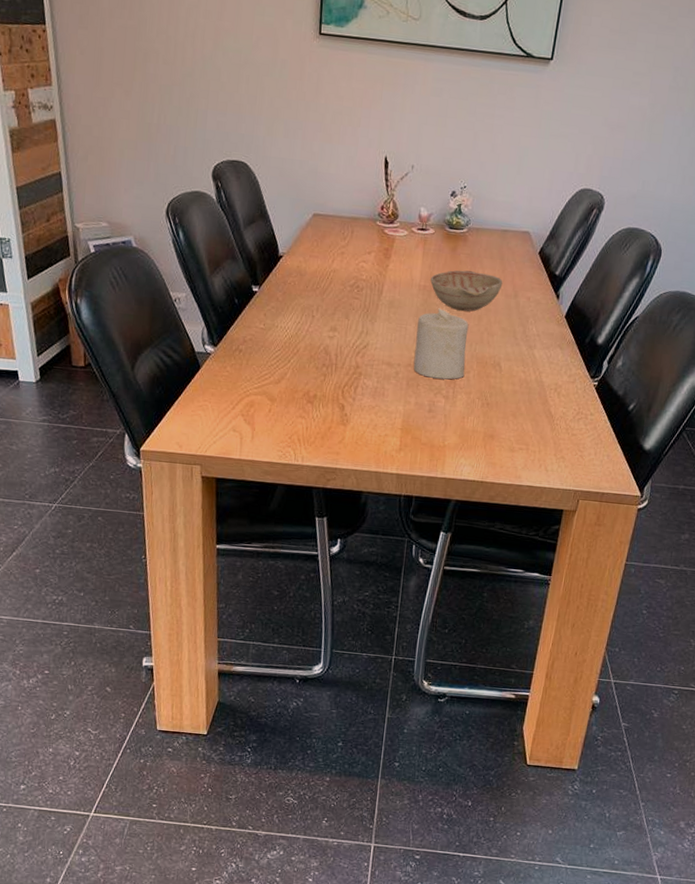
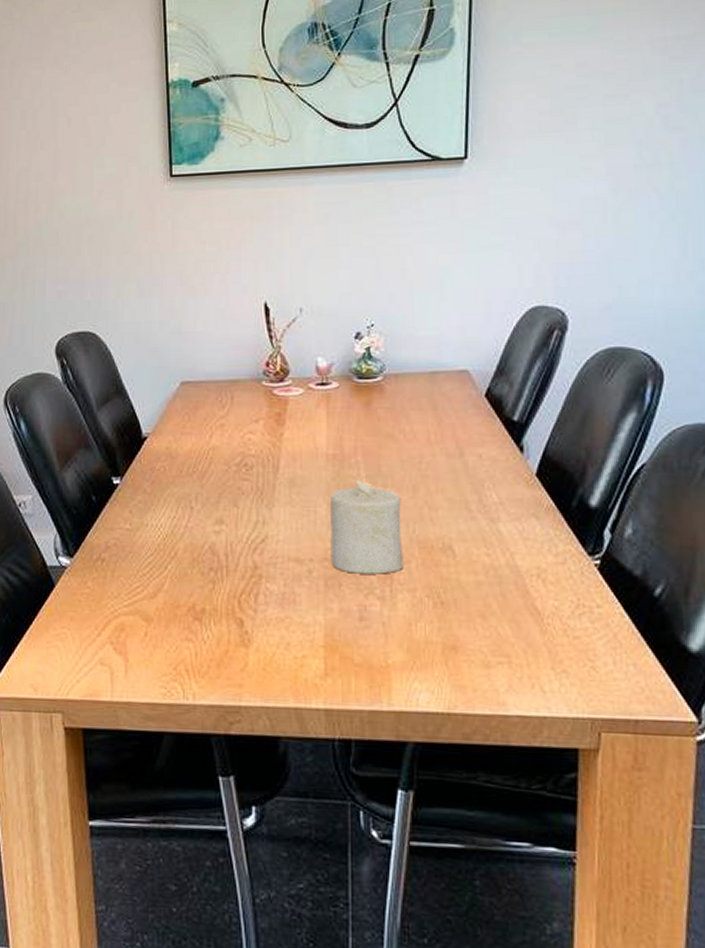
decorative bowl: present [430,270,503,312] -> none [341,429,441,481]

